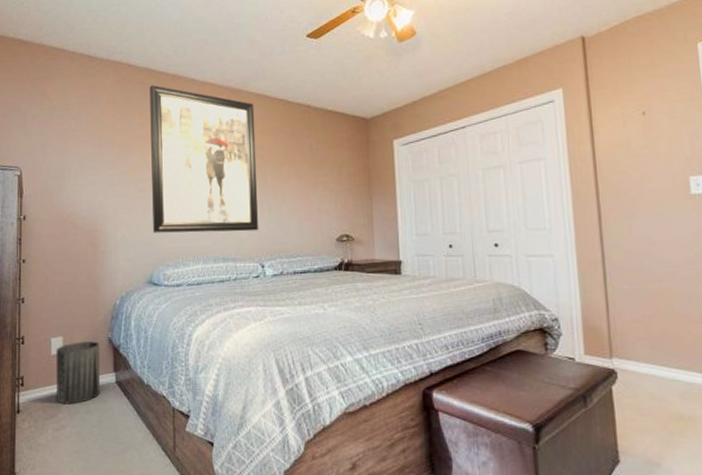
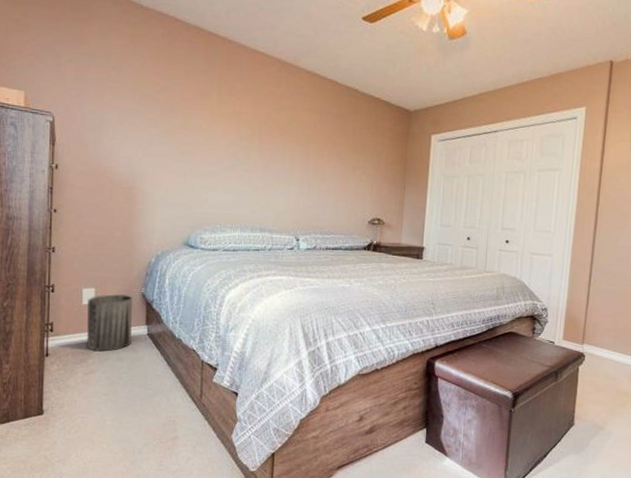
wall art: present [149,84,258,233] -> none [193,44,304,206]

